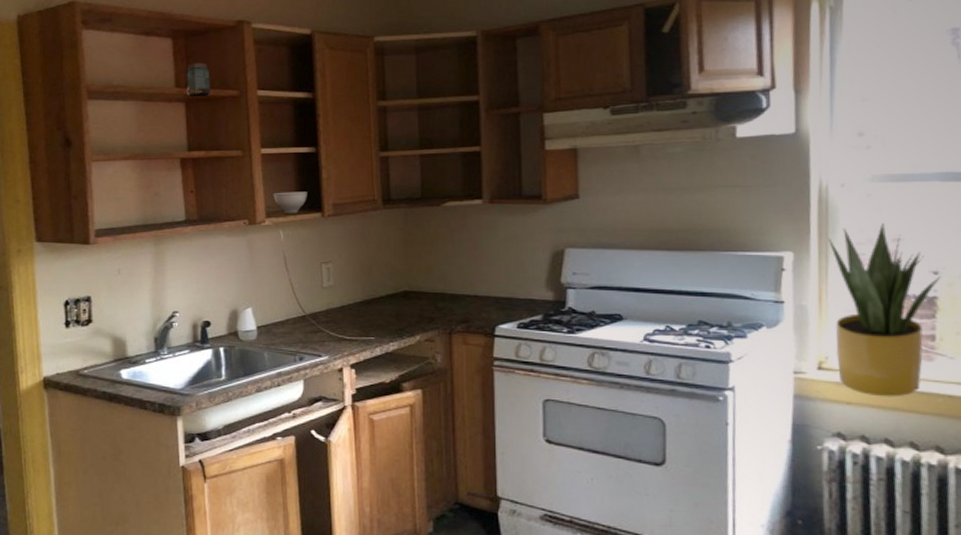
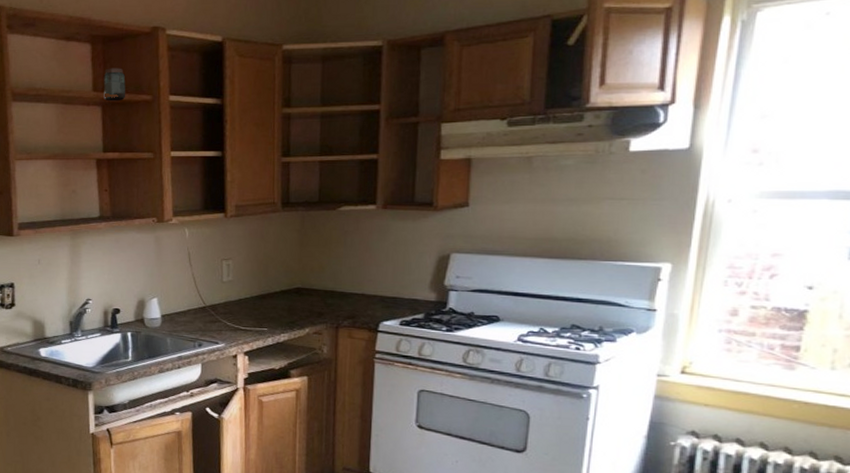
bowl: present [273,191,308,213] -> none [180,193,213,213]
planter: present [828,223,941,397] -> none [700,238,814,402]

